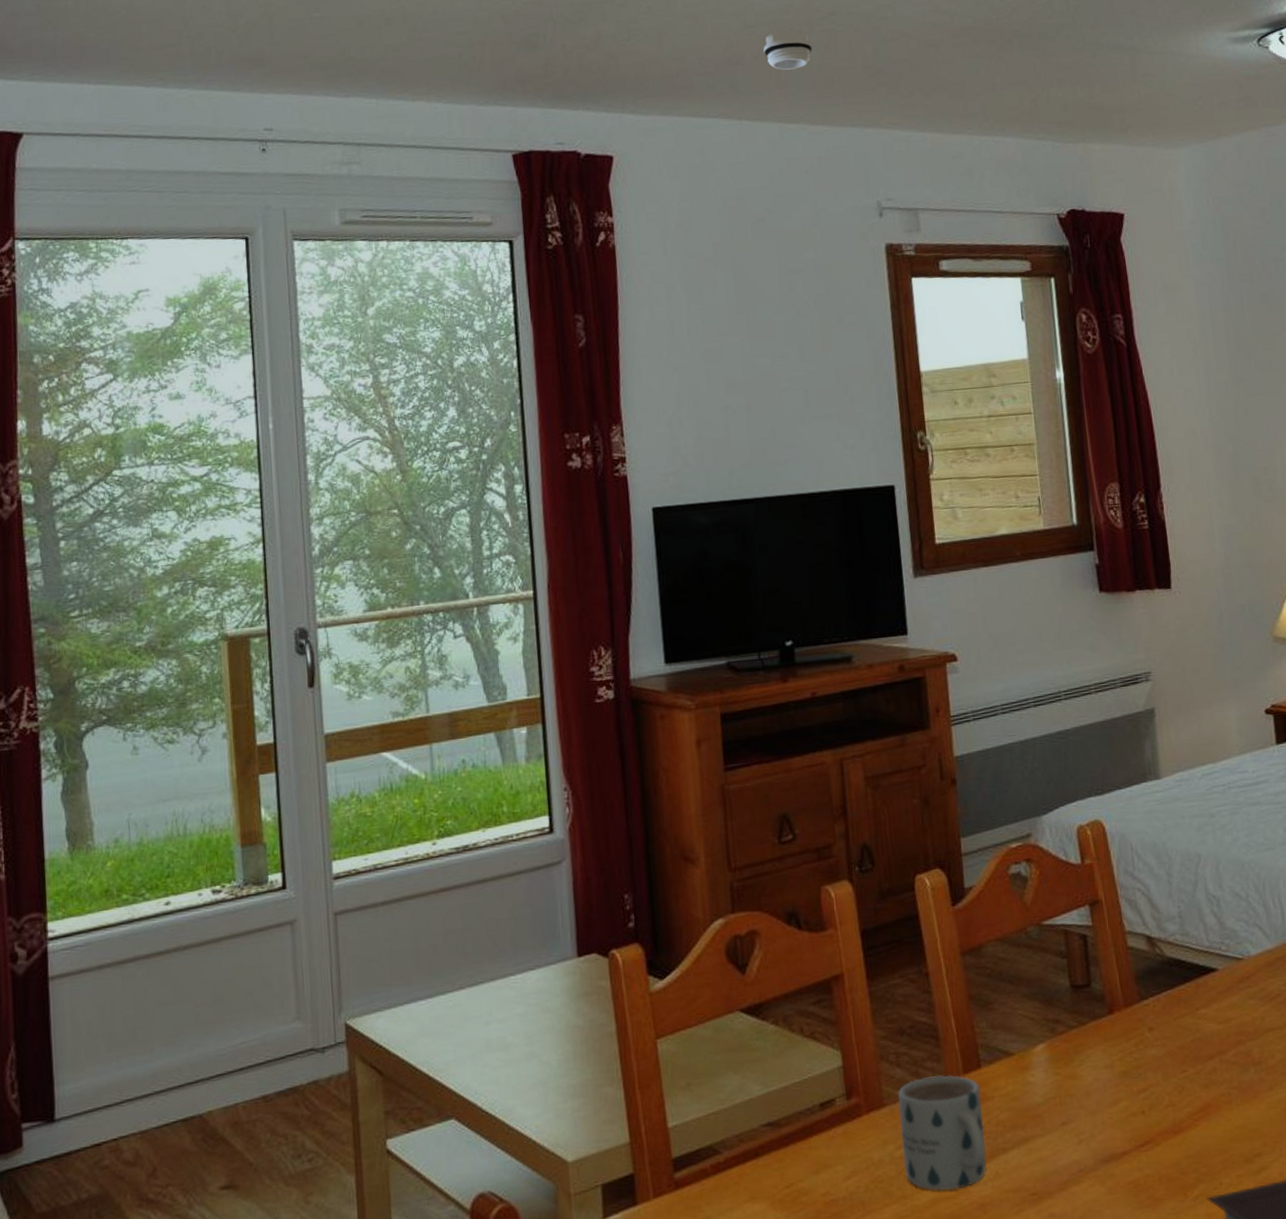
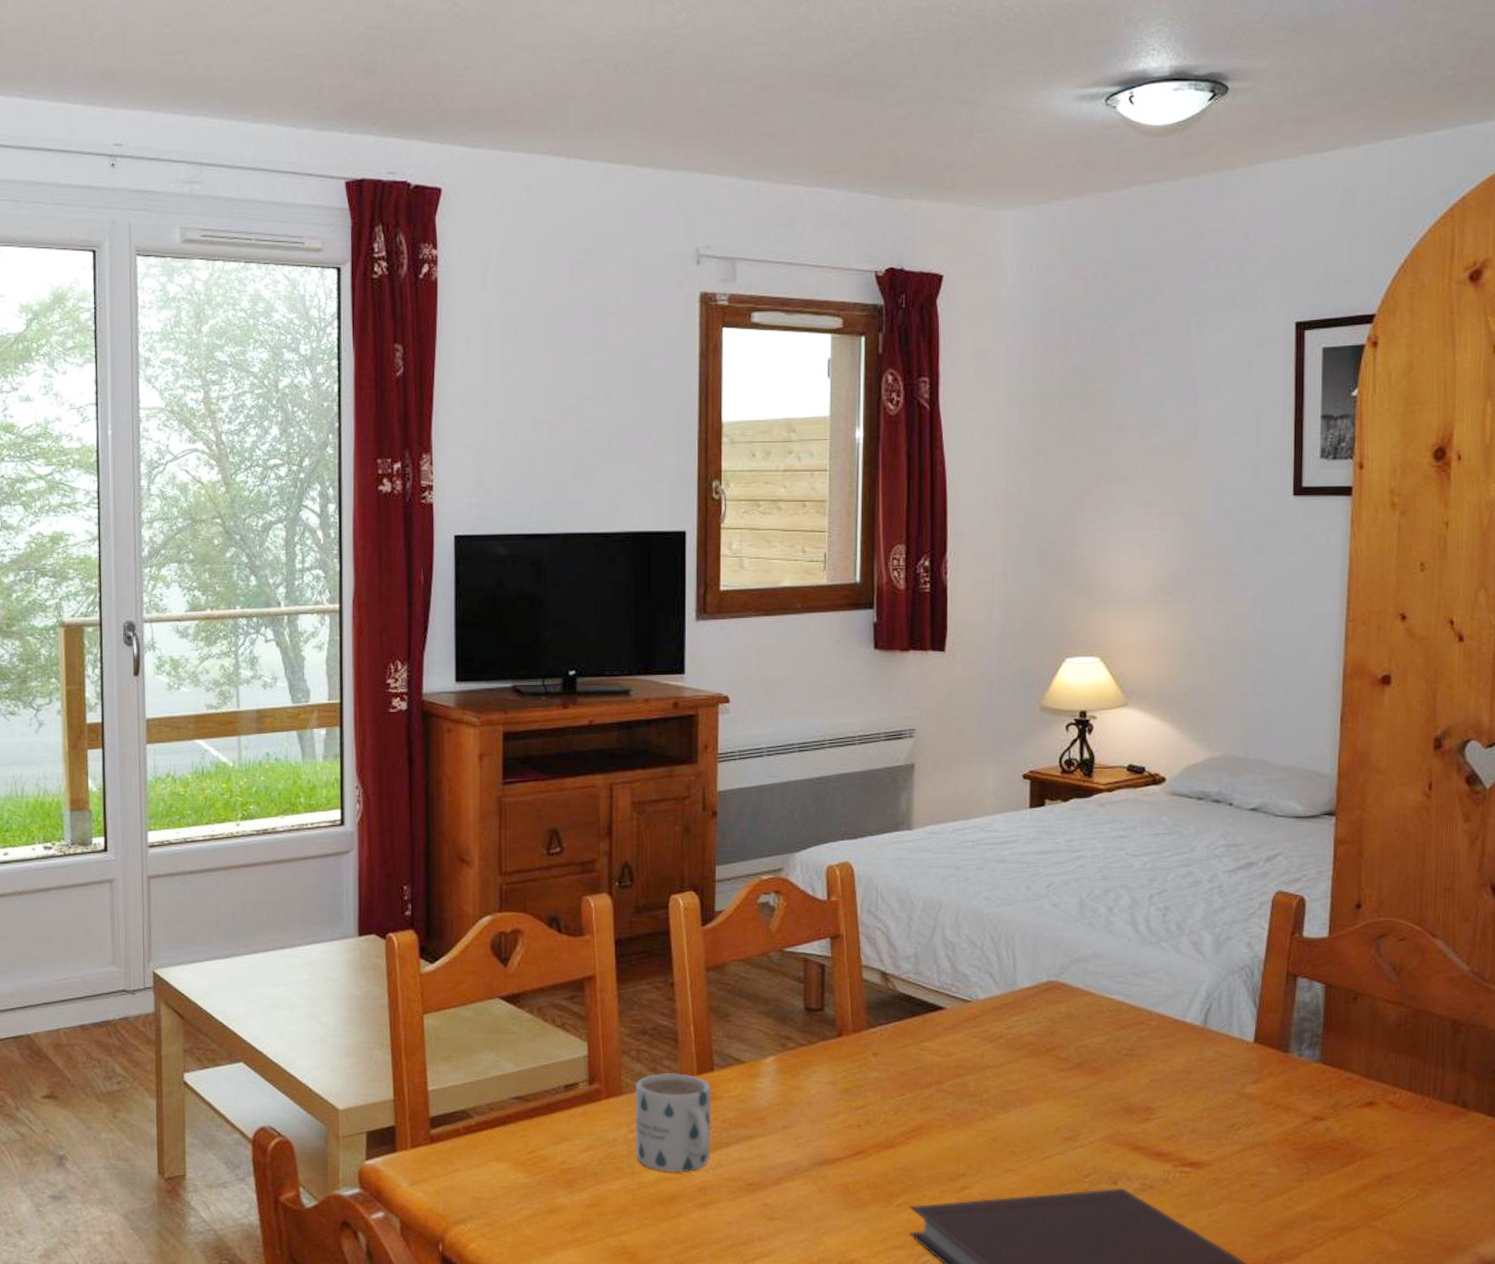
smoke detector: present [763,29,813,70] -> none [597,66,647,108]

